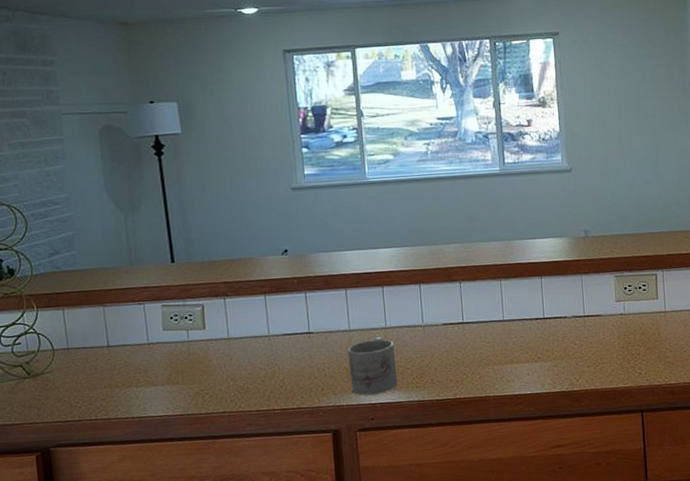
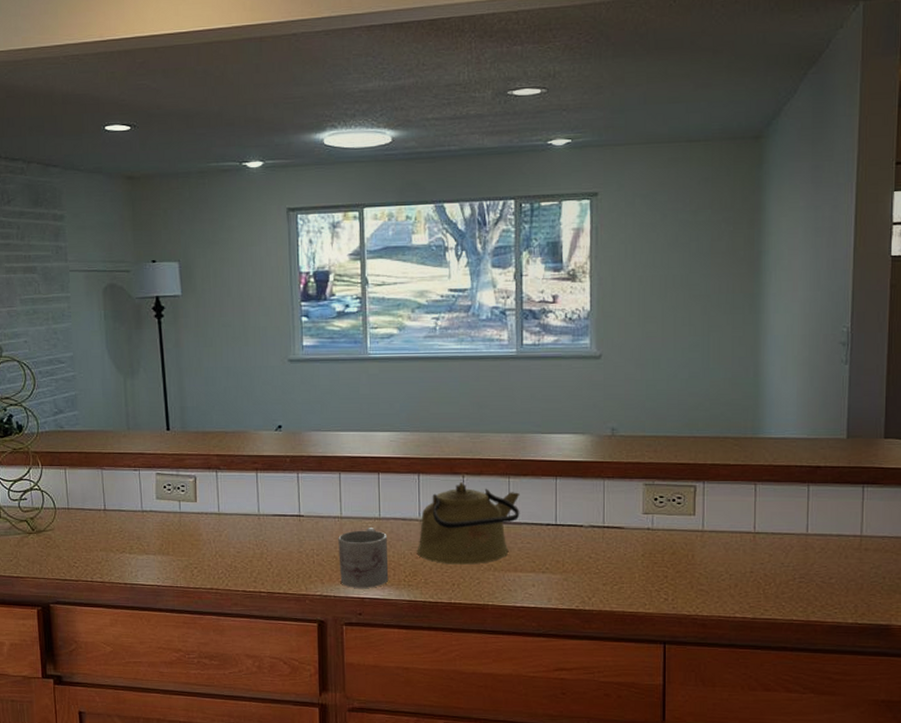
kettle: none [422,288,512,364] -> present [417,482,520,565]

